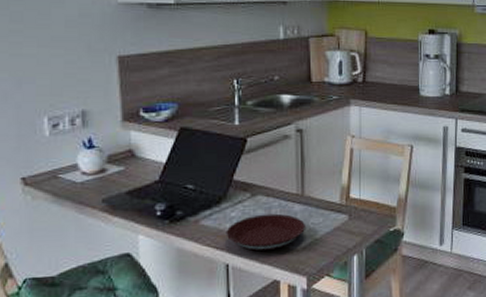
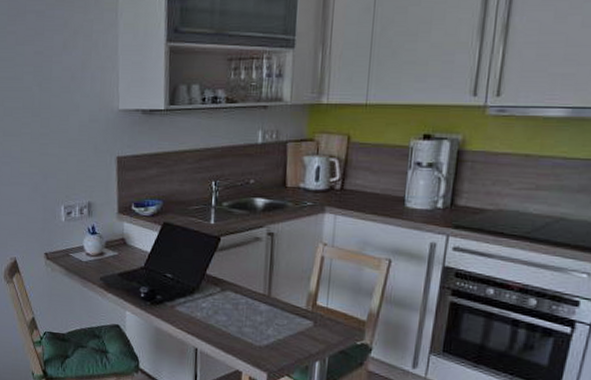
plate: present [226,213,305,251] -> none [196,308,270,343]

